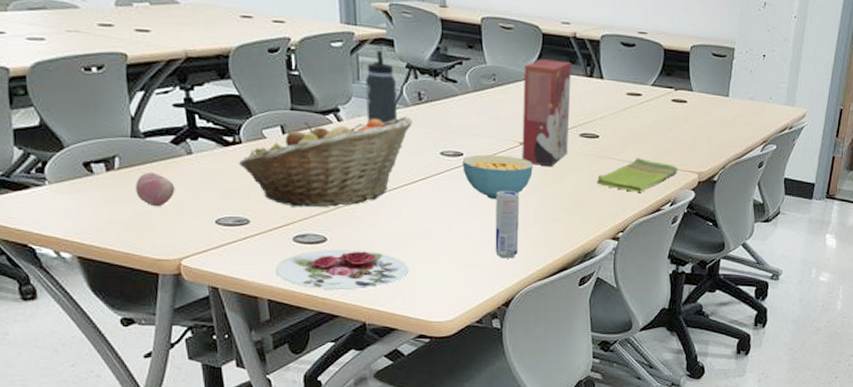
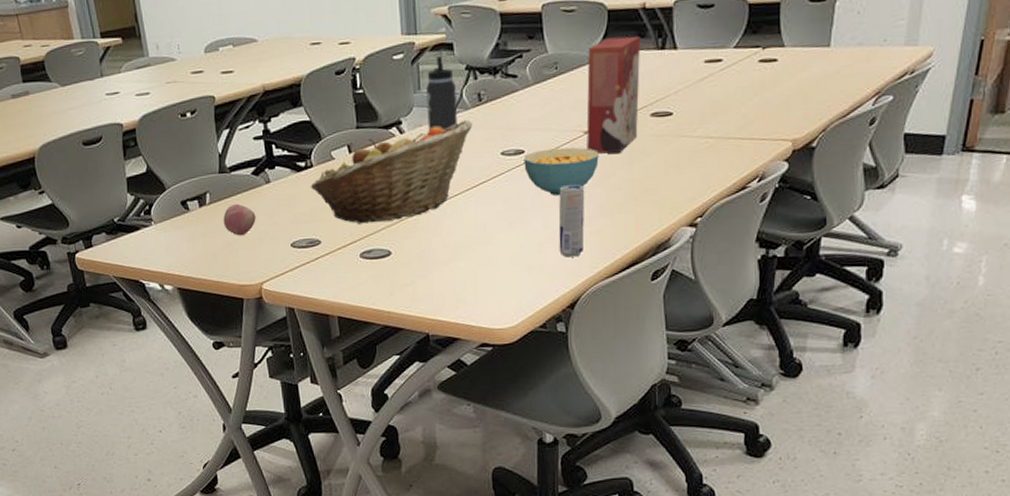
plate: present [276,249,410,291] -> none [345,260,471,304]
dish towel: present [597,158,678,192] -> none [671,131,767,171]

